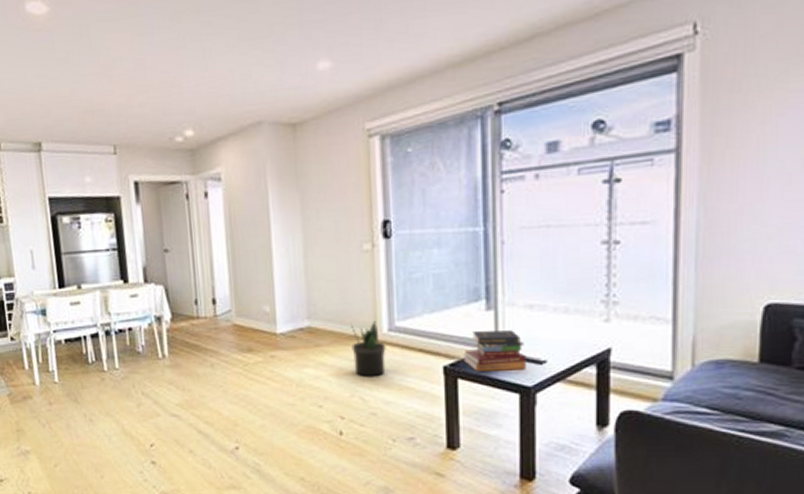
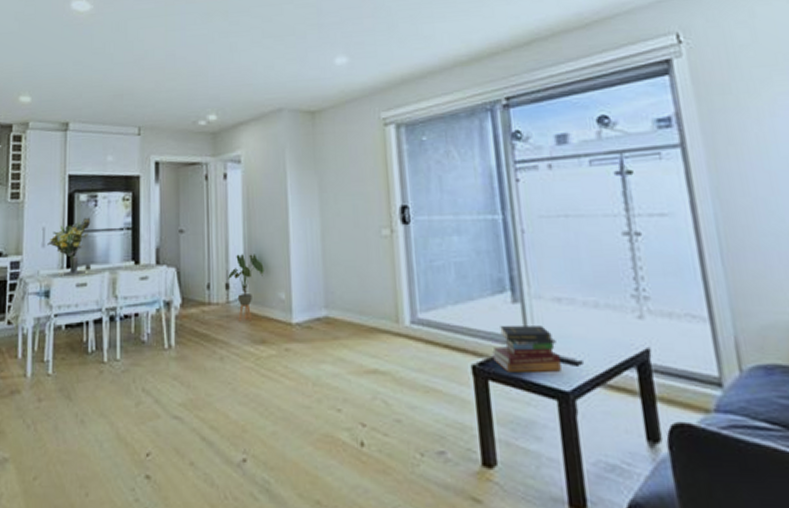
bouquet: none [37,239,77,295] -> present [47,217,91,276]
house plant: none [214,270,249,333] -> present [228,254,264,322]
planter: present [350,321,386,376] -> none [370,312,410,375]

